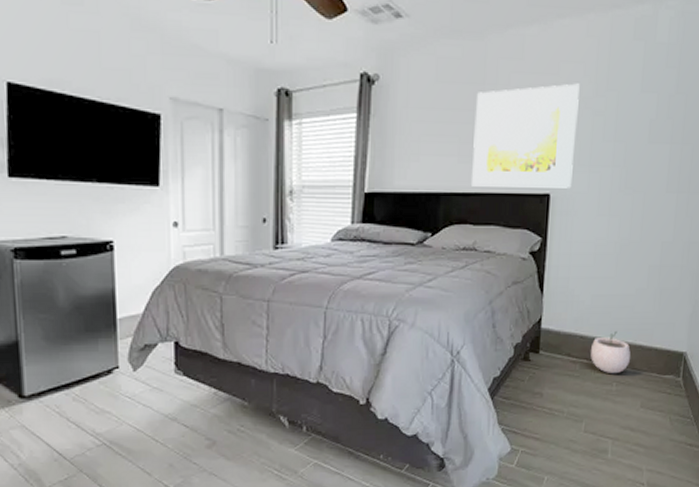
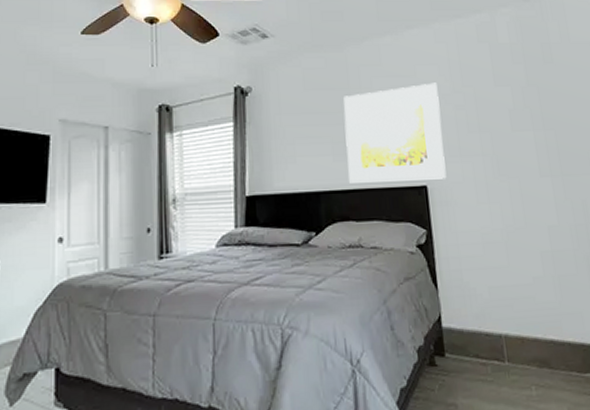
plant pot: present [590,330,631,373] -> none [499,325,545,375]

